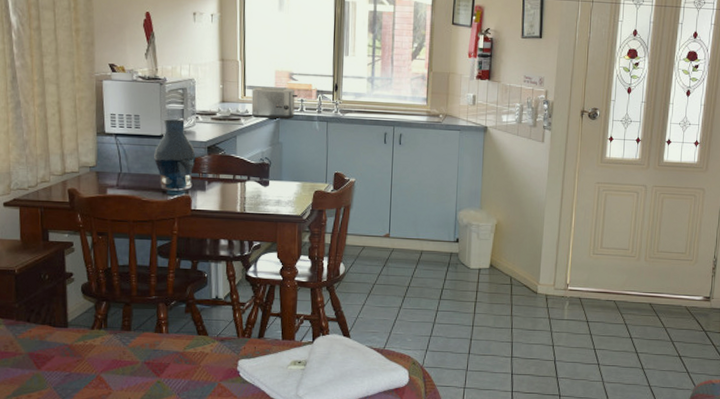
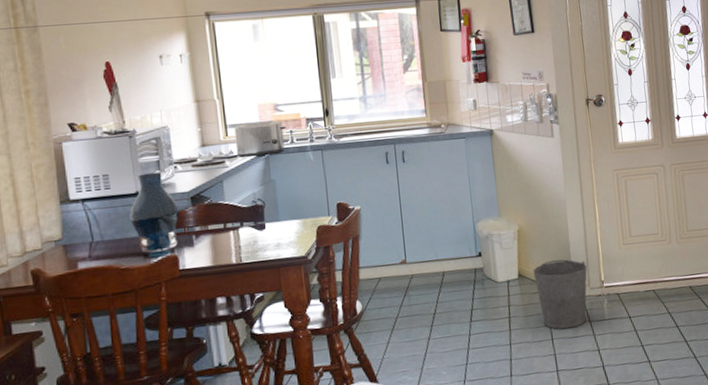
bucket: none [504,257,556,322] -> present [533,259,588,330]

